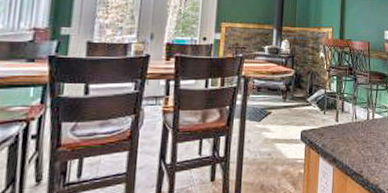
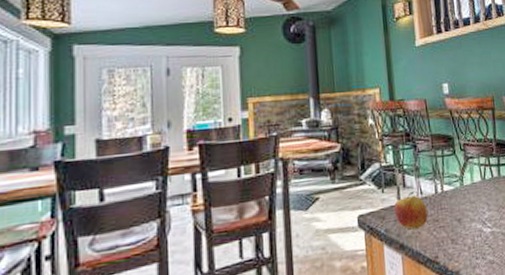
apple: none [331,115,359,147] -> present [393,191,428,230]

